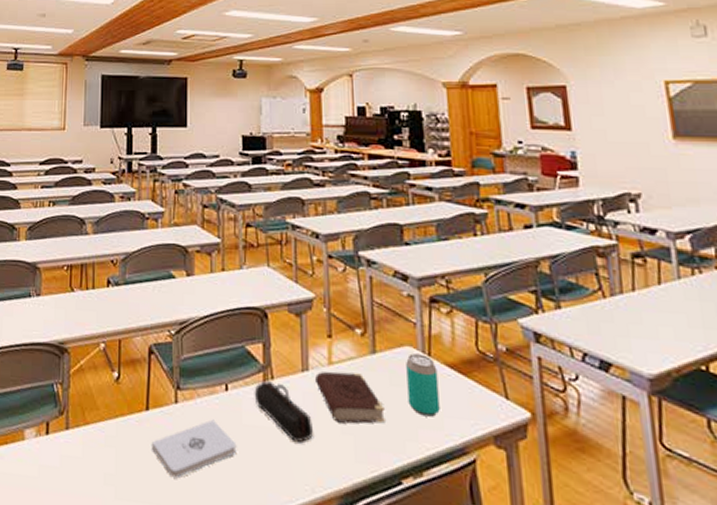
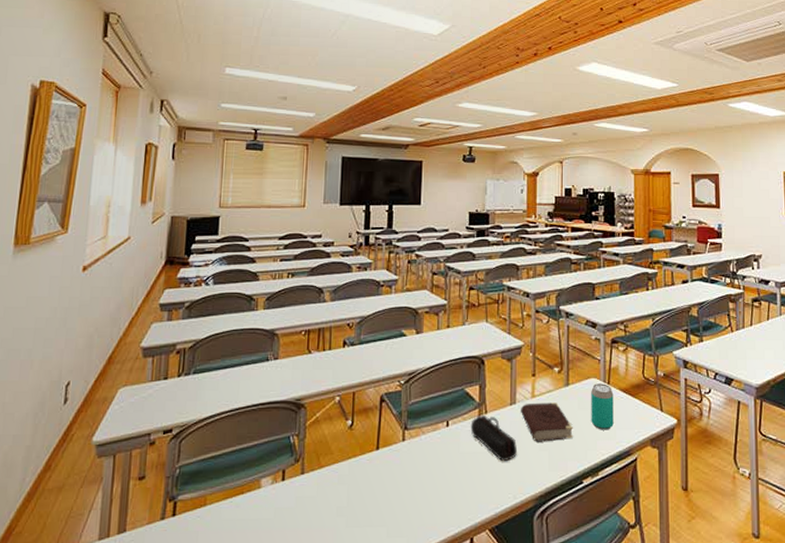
notepad: present [152,419,237,479] -> none [381,451,454,503]

